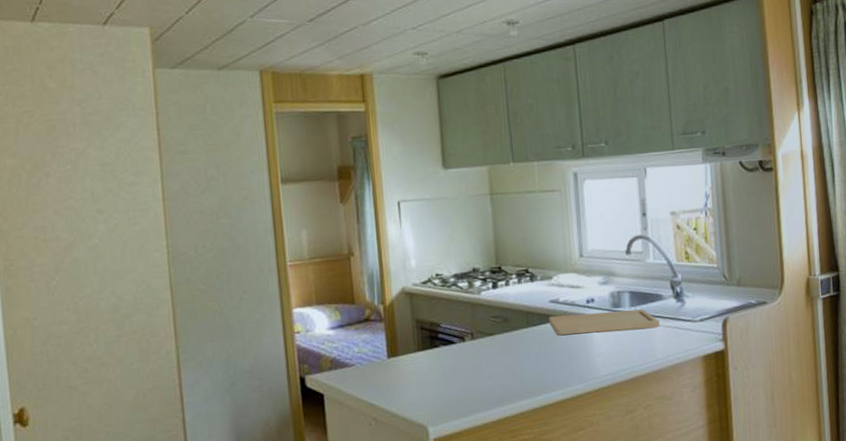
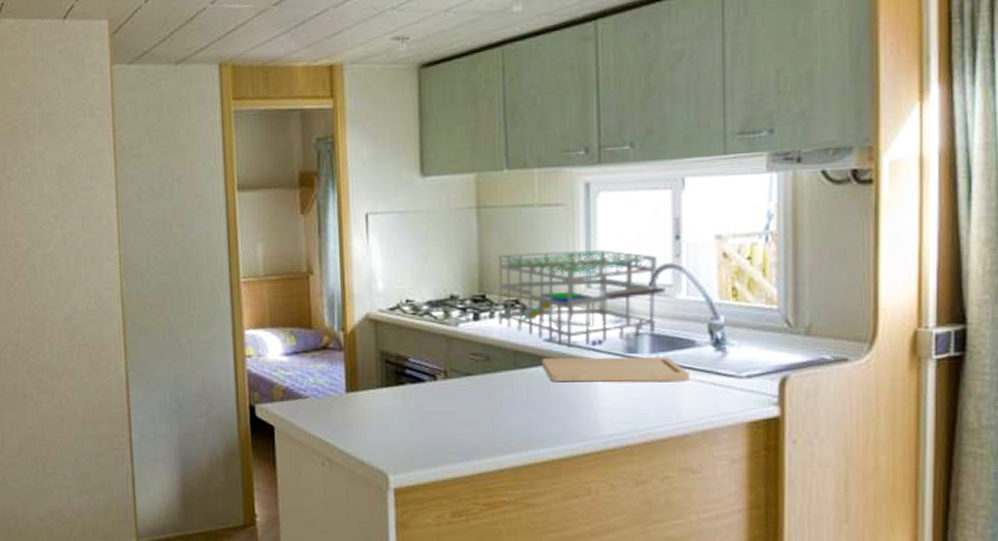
architectural model: none [510,226,638,307] -> present [497,250,665,348]

